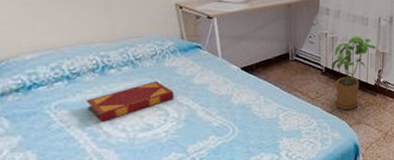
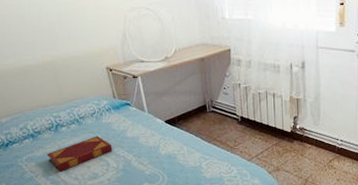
house plant: present [331,36,377,110] -> none [246,84,291,157]

